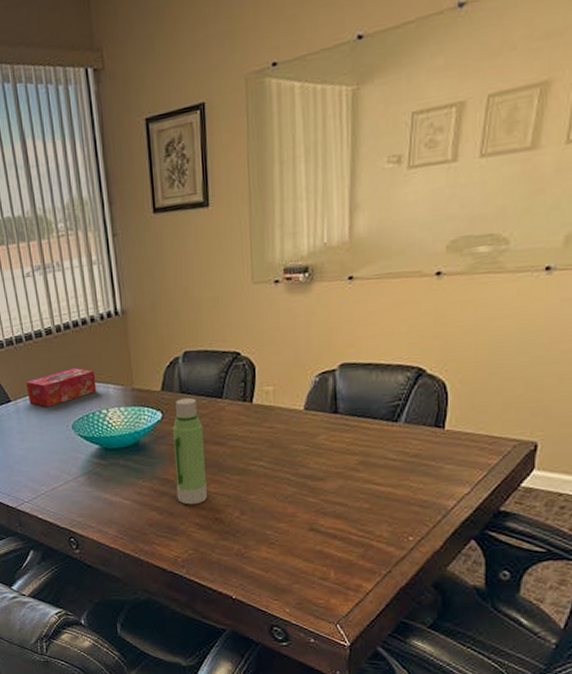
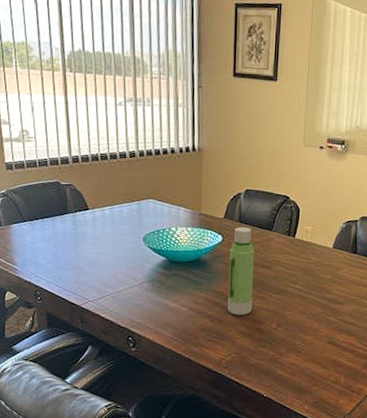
tissue box: present [26,367,97,407] -> none [105,188,170,219]

